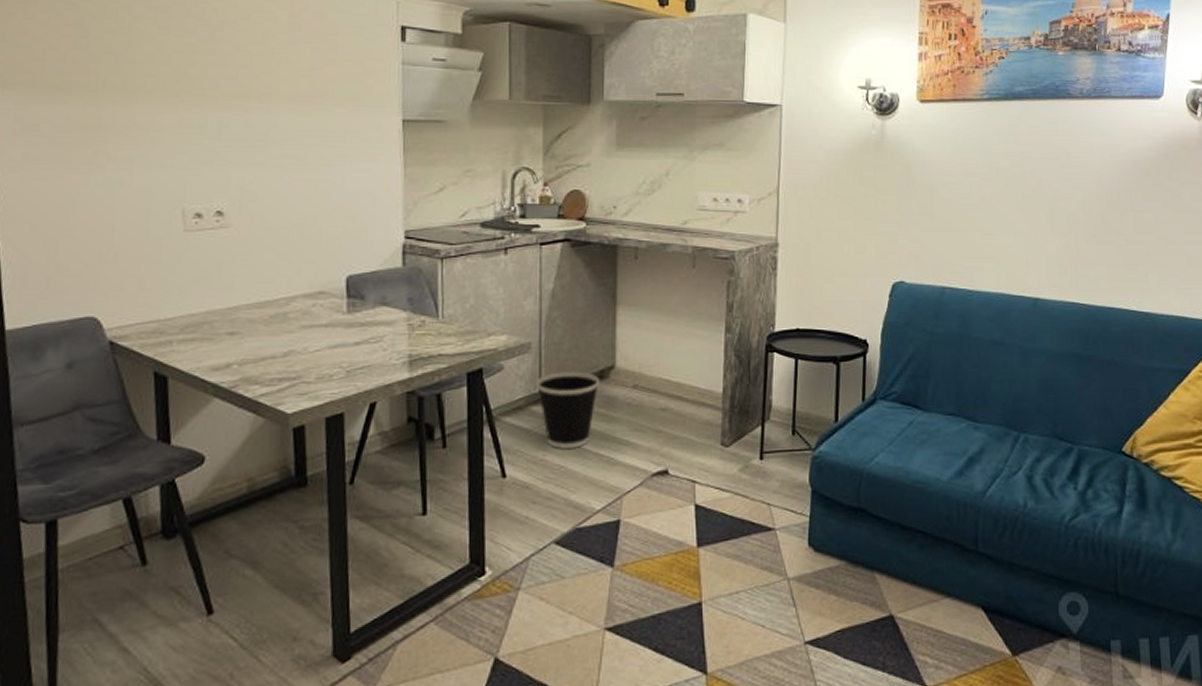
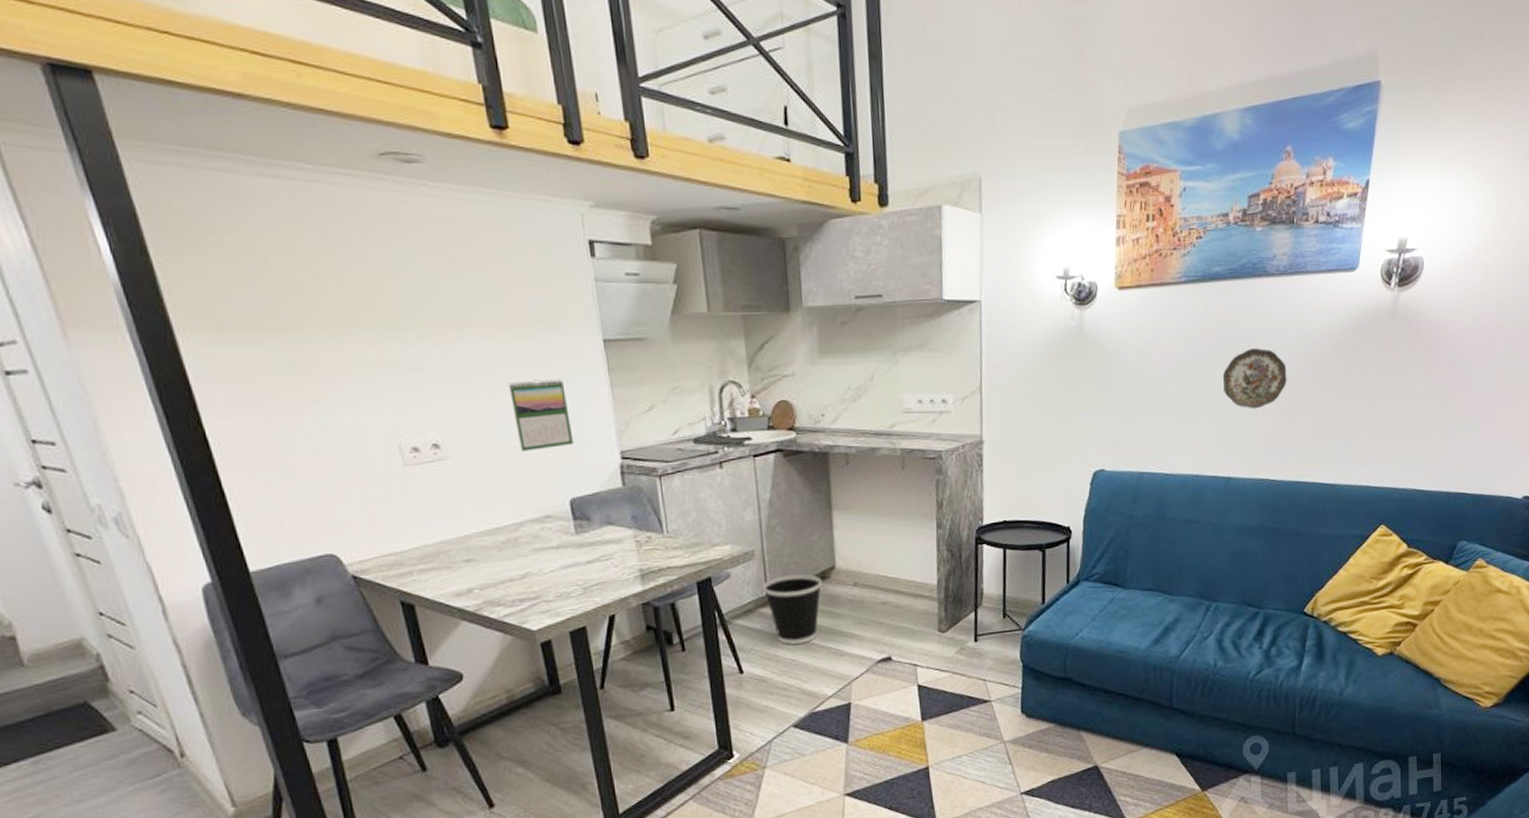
calendar: none [302,154,359,224] -> present [508,379,574,451]
decorative plate: none [1027,167,1095,229] -> present [1222,347,1287,409]

